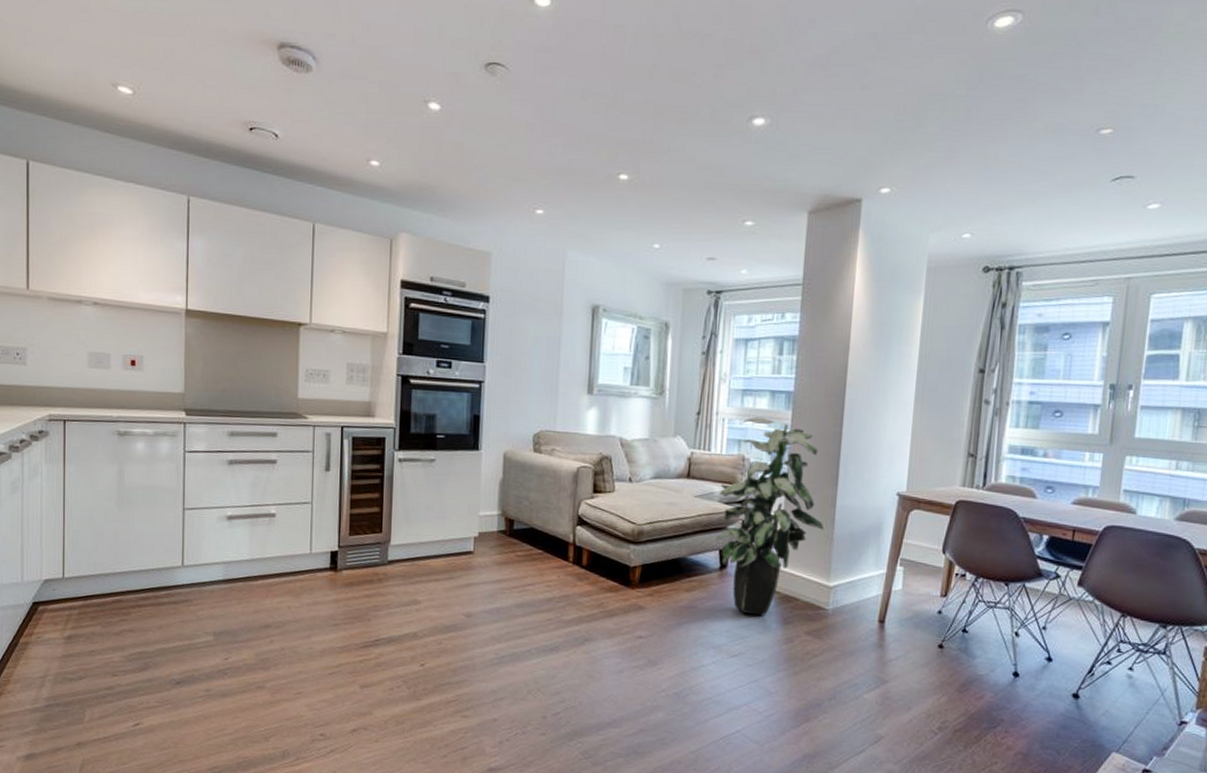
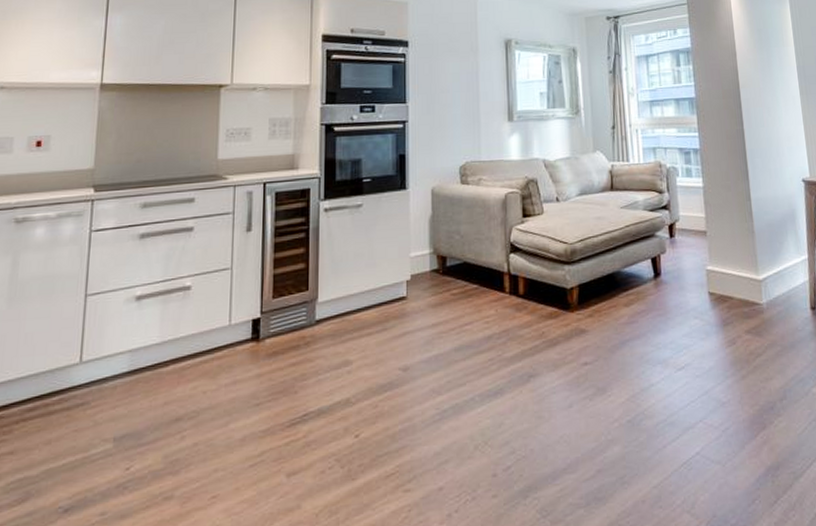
indoor plant: present [715,416,825,616] -> none [643,124,745,321]

